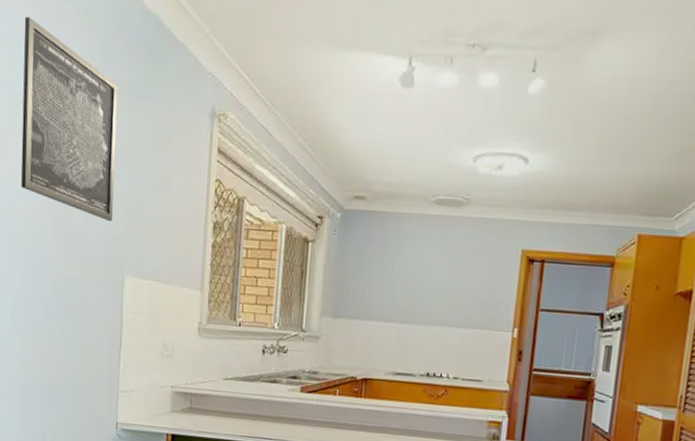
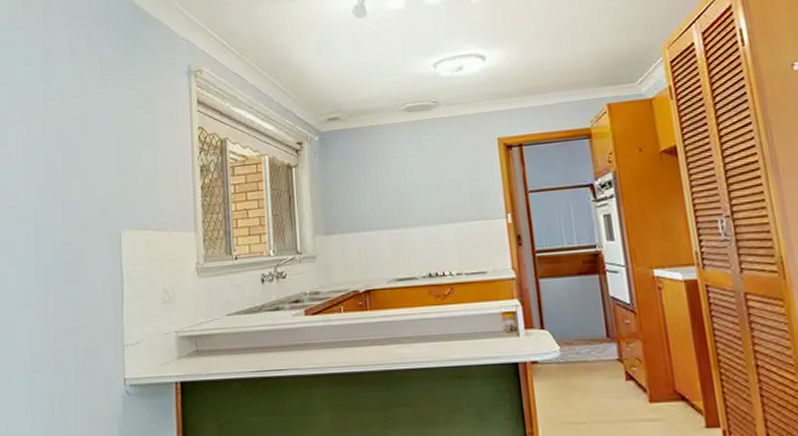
wall art: present [21,17,118,222] -> none [19,23,107,183]

